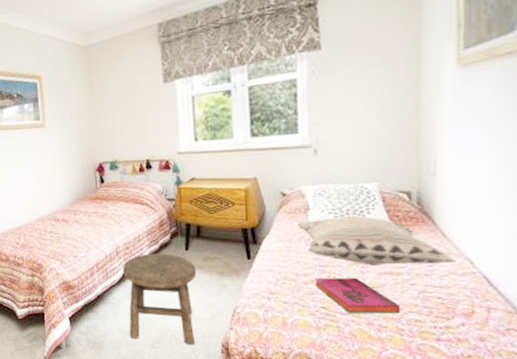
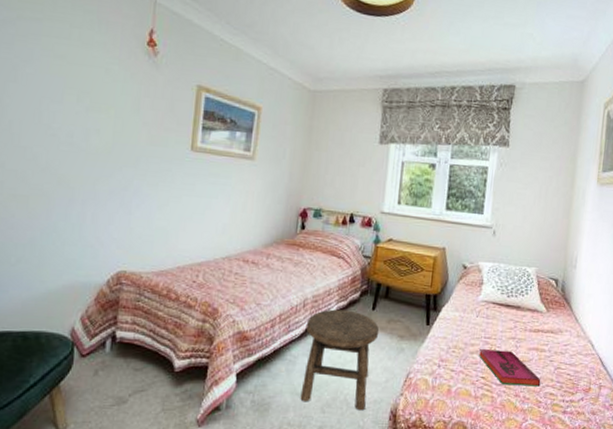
decorative pillow: present [298,216,456,266] -> none [472,294,583,344]

